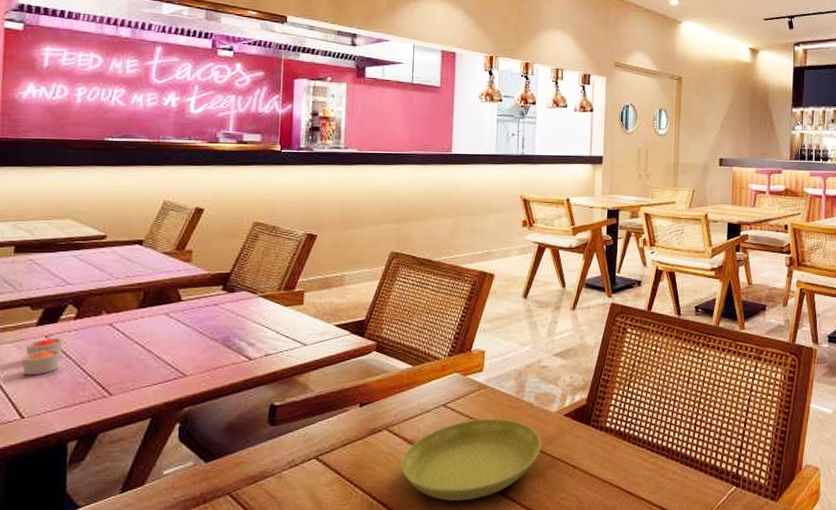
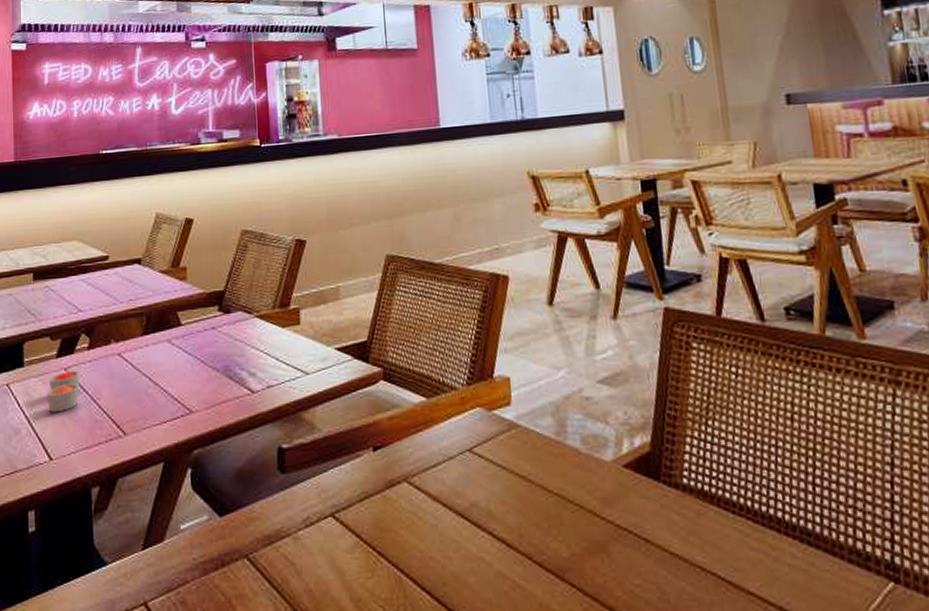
saucer: present [401,418,542,502] -> none [428,468,600,582]

